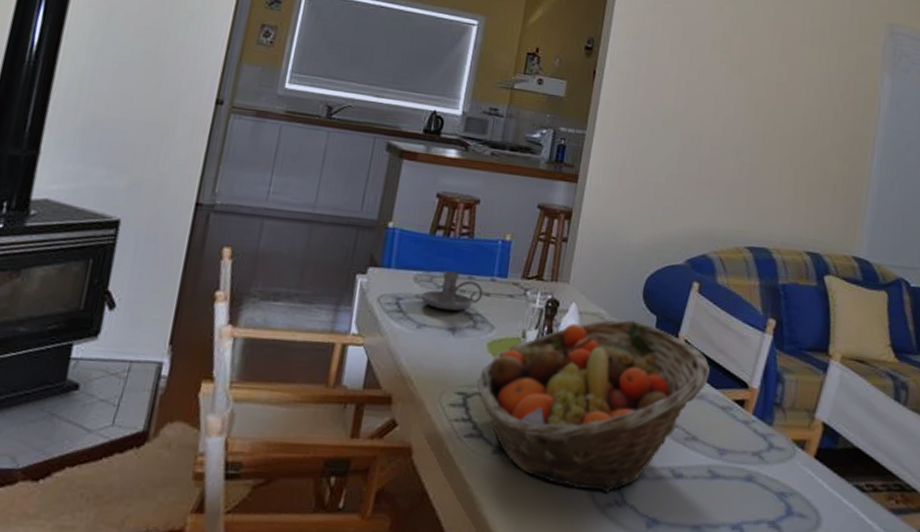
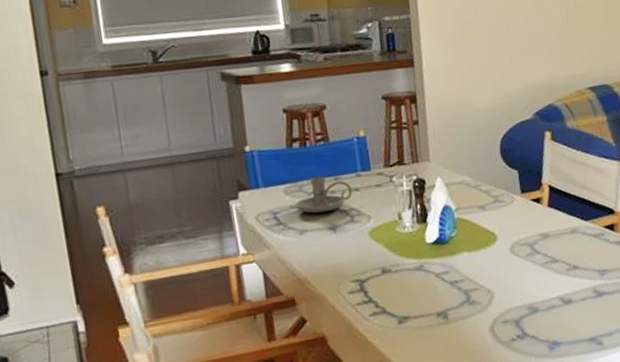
fruit basket: present [476,319,711,493] -> none [367,179,578,335]

